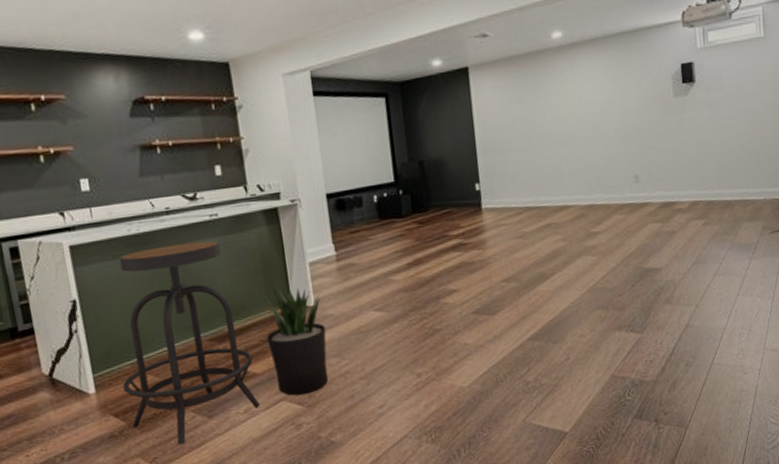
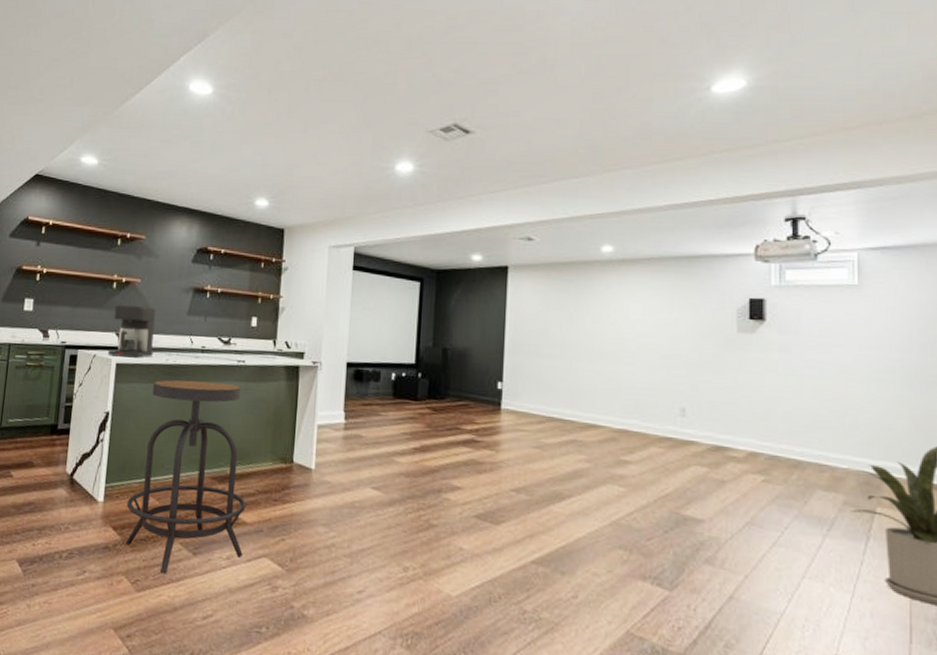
coffee maker: none [49,176,111,240] -> present [107,305,156,358]
planter: present [265,284,329,396] -> none [263,437,322,557]

